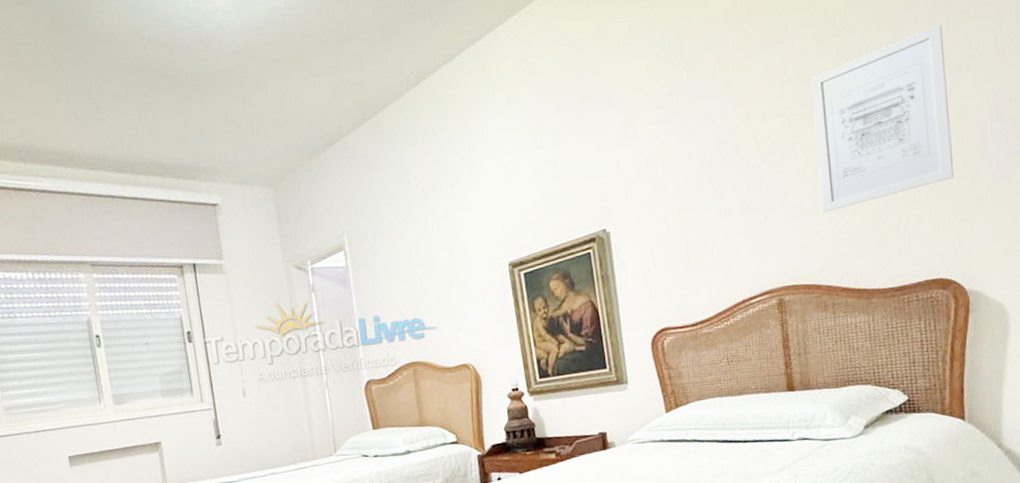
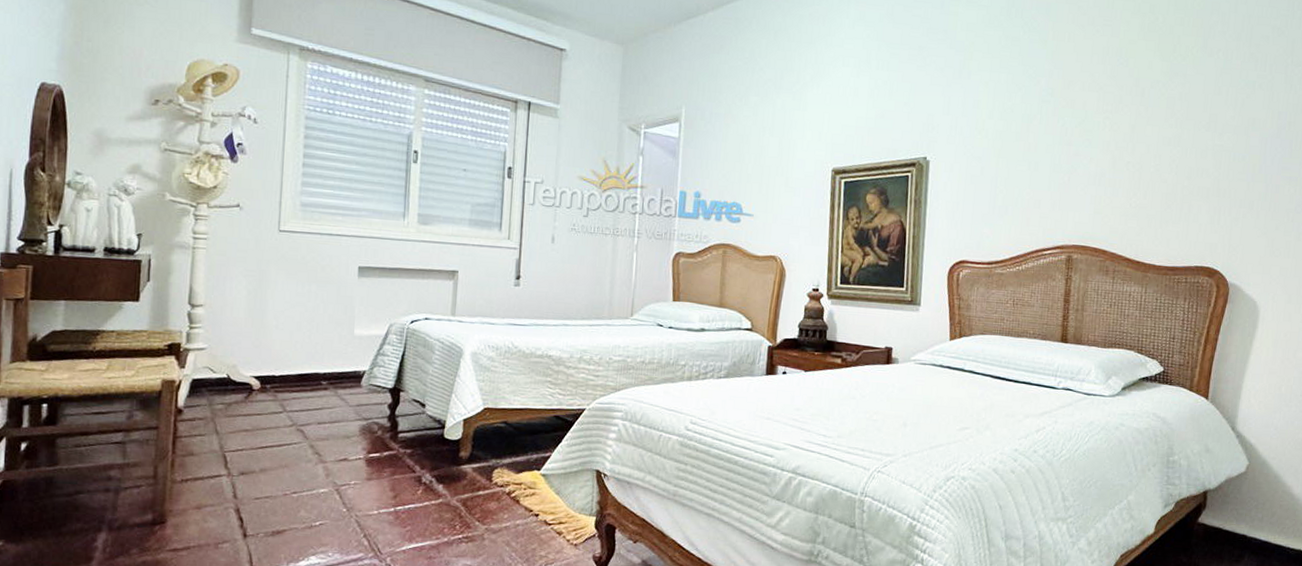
wall art: present [810,24,954,213] -> none [1119,42,1245,186]

